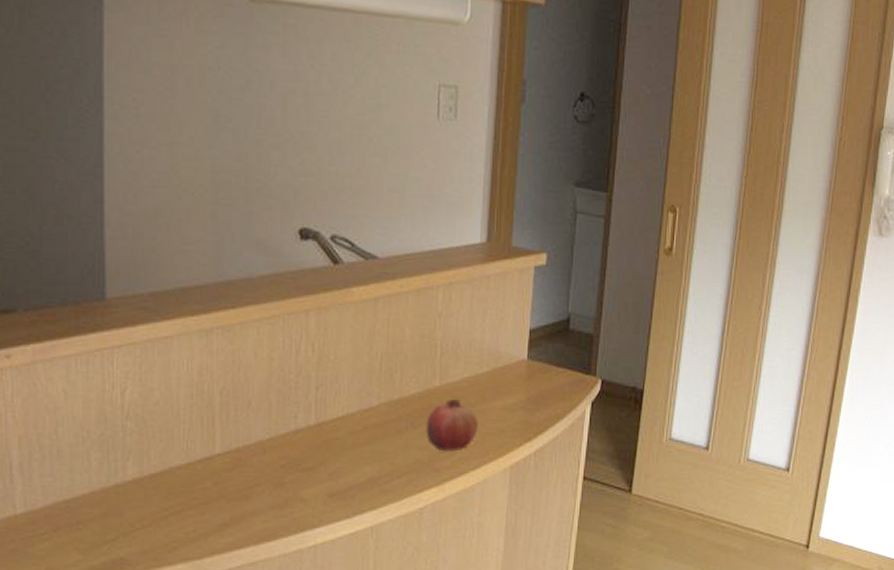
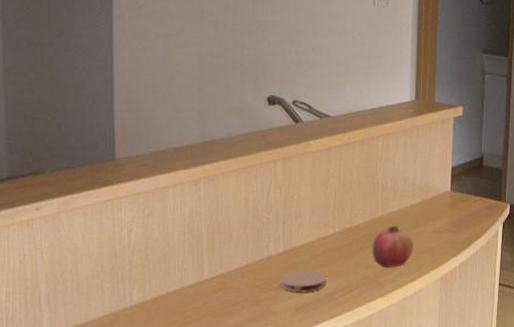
coaster: none [311,448,368,476] -> present [281,270,326,293]

